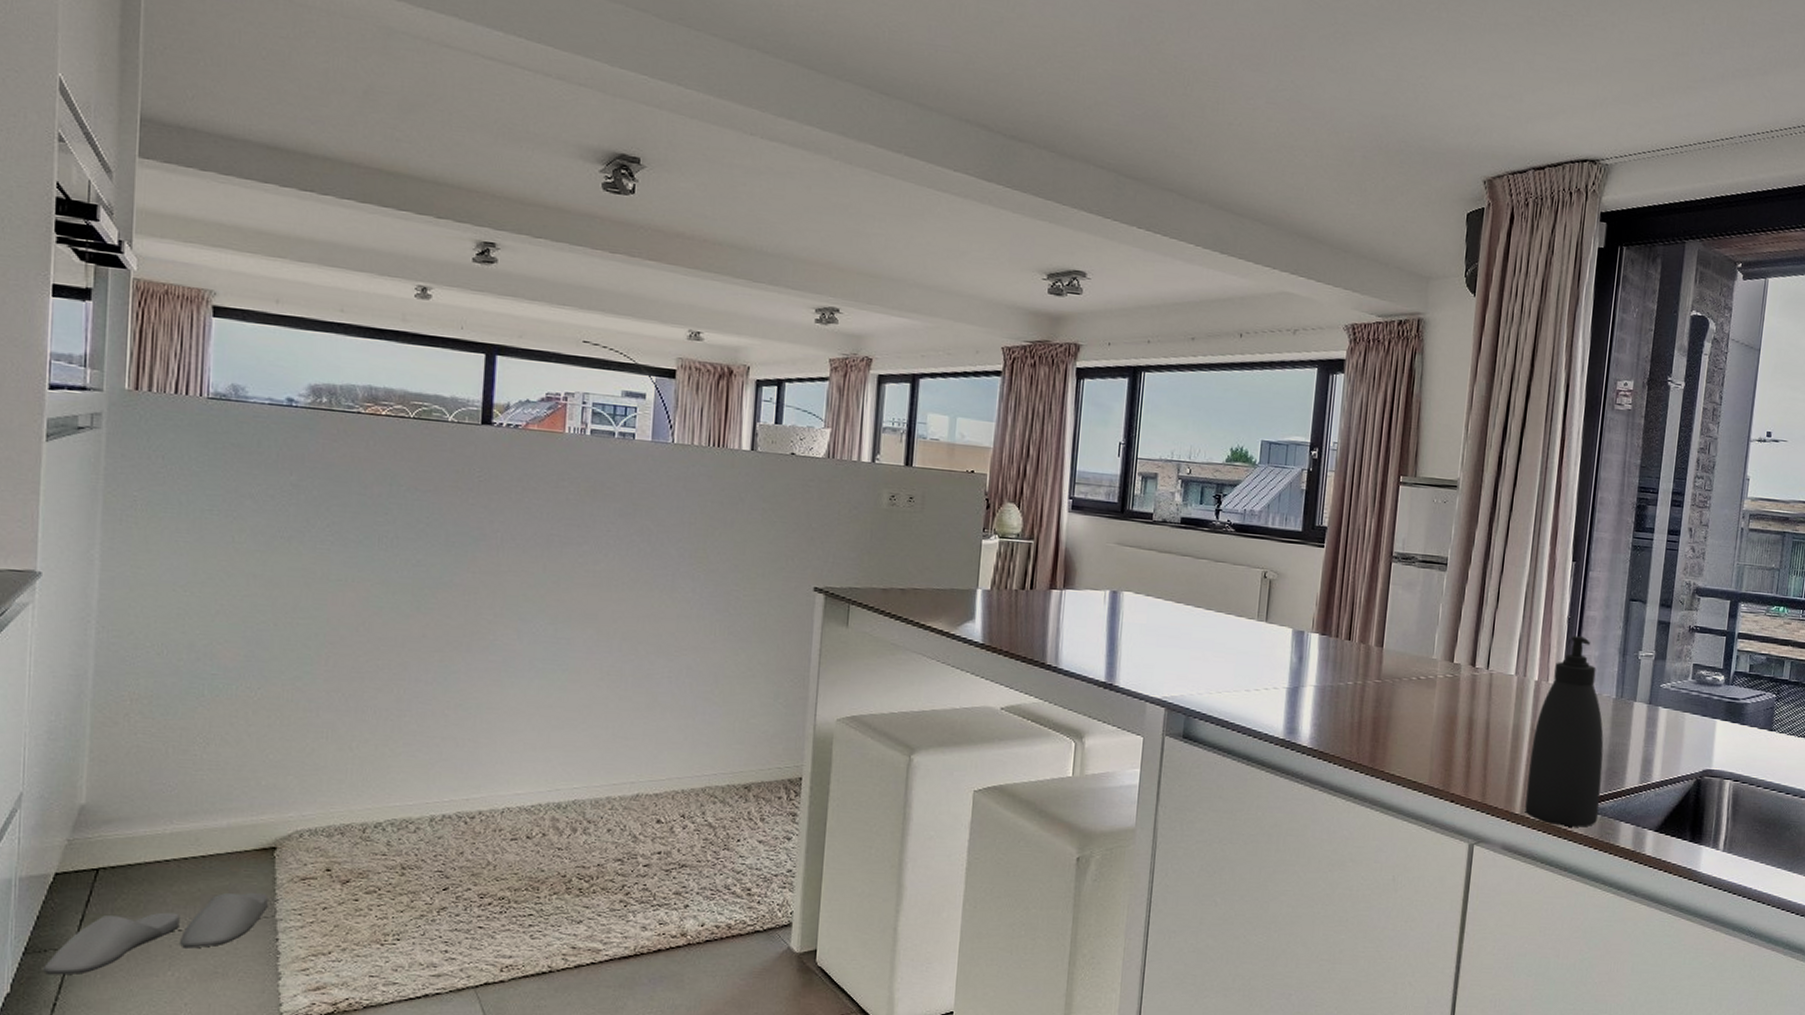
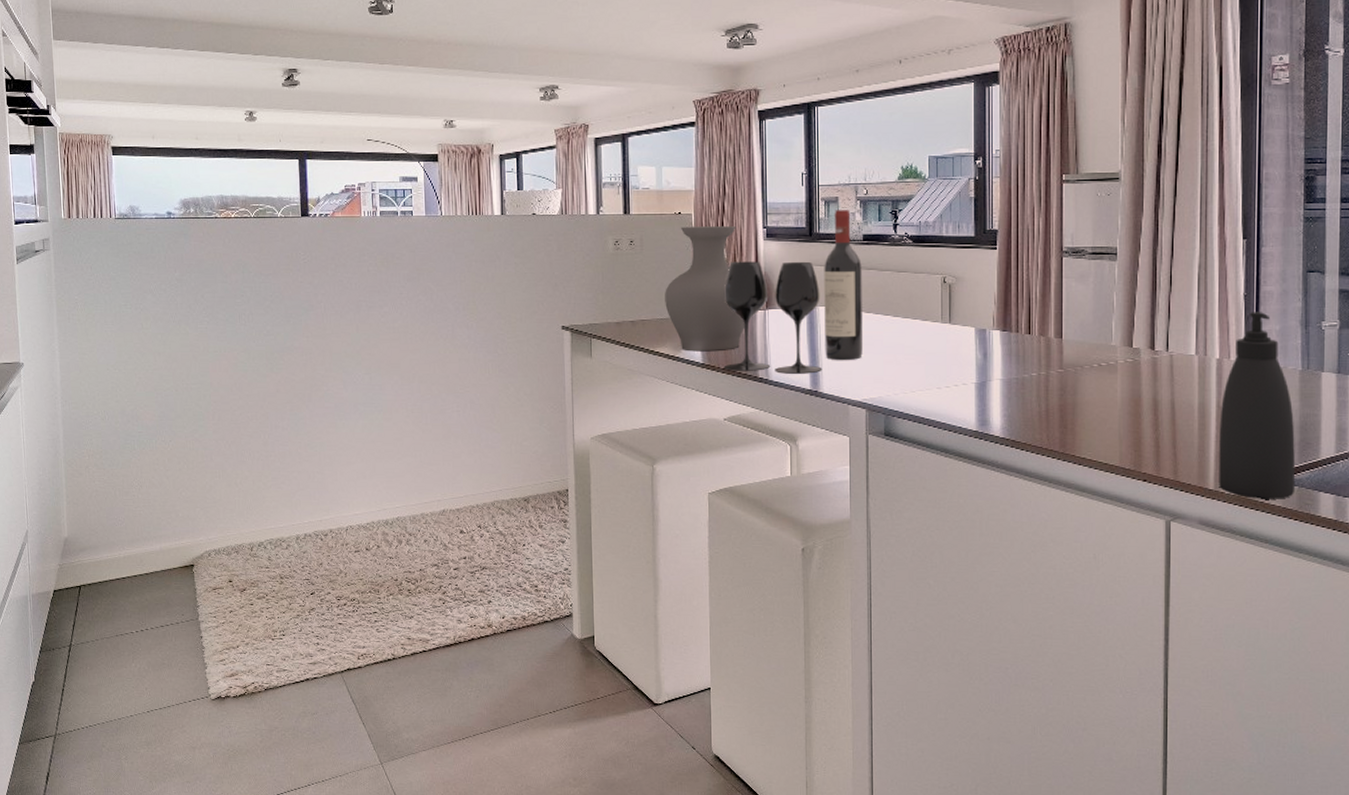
slippers: present [43,892,268,976] -> none [53,600,193,668]
vase: none [944,487,1038,632] -> present [665,226,745,352]
wine glass: none [1006,532,1127,665] -> present [723,261,822,374]
wine bottle: none [1125,487,1177,654] -> present [824,210,863,361]

